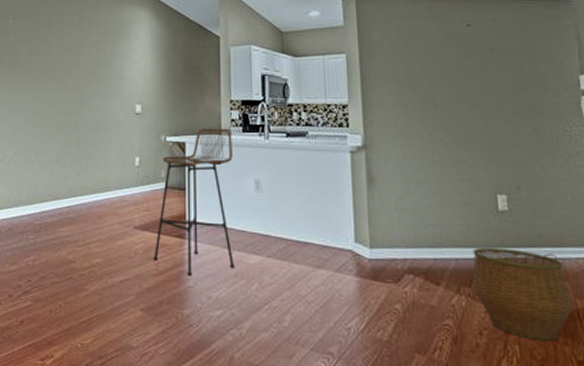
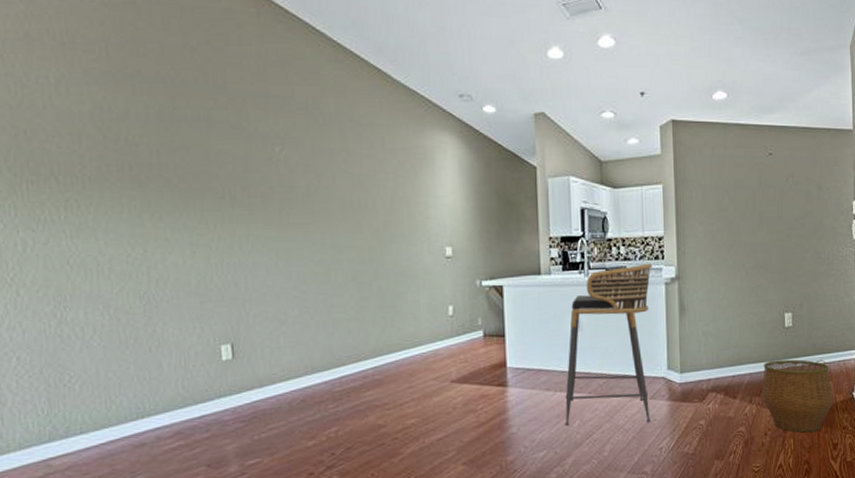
bar stool: present [153,128,235,277] -> none [473,267,557,424]
bar stool: none [242,130,337,298] -> present [565,263,653,427]

